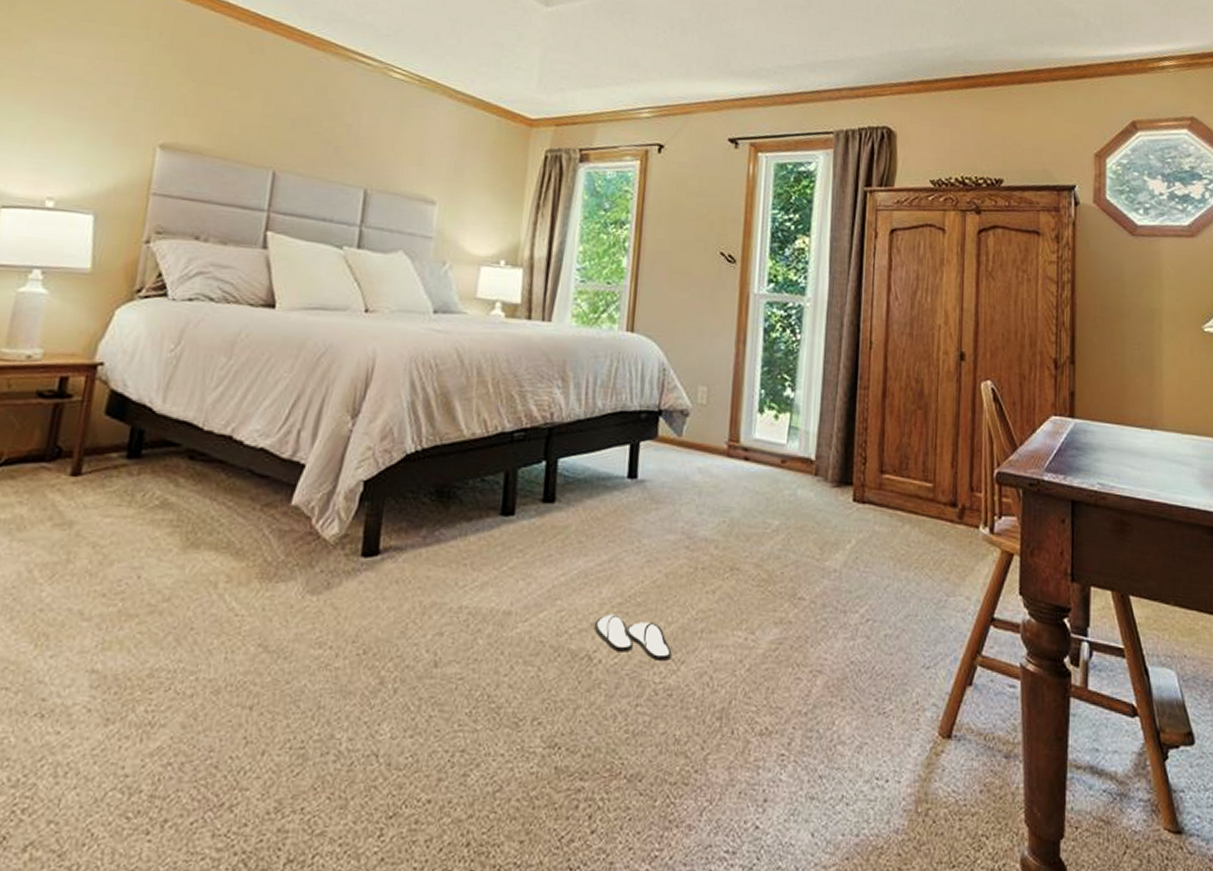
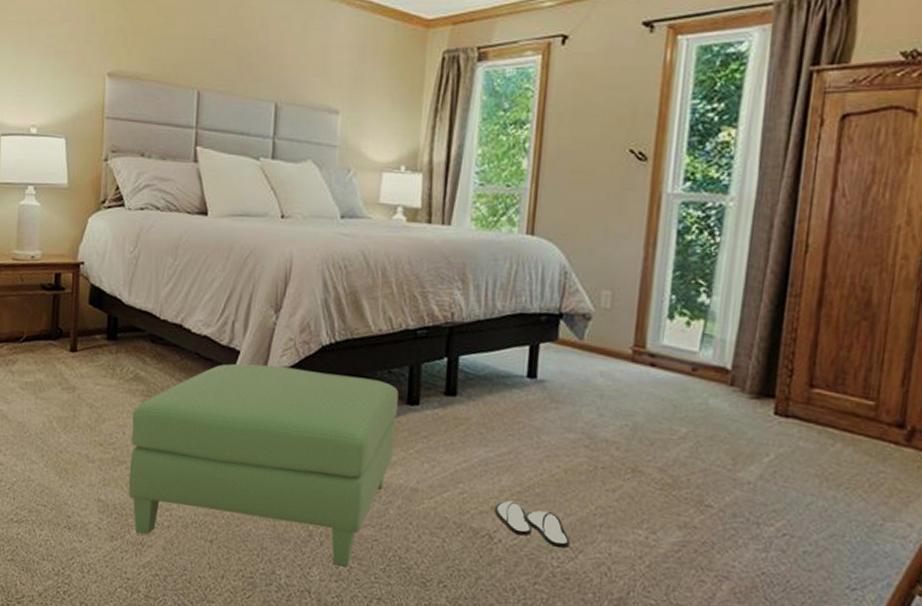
ottoman: none [138,479,492,717] -> present [128,363,399,567]

